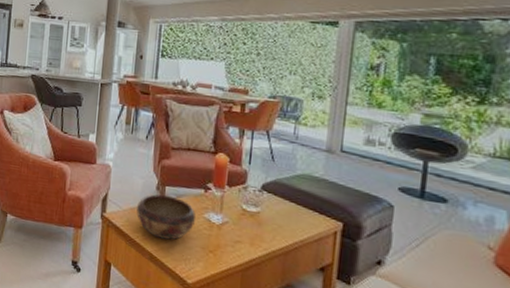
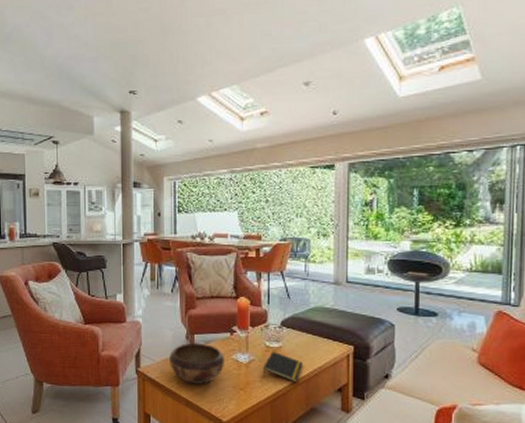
notepad: none [236,215,282,254] -> present [262,351,302,383]

